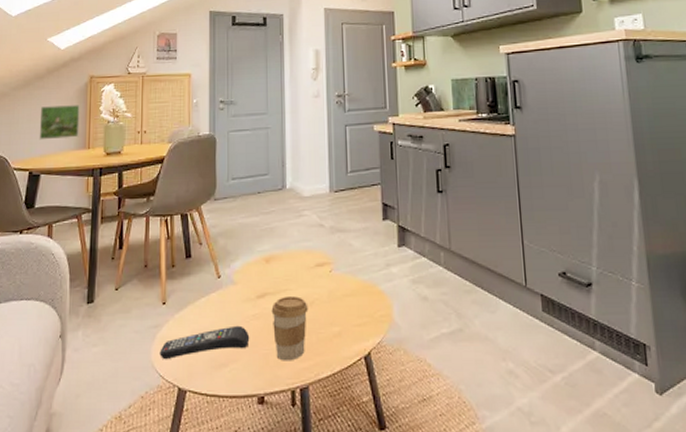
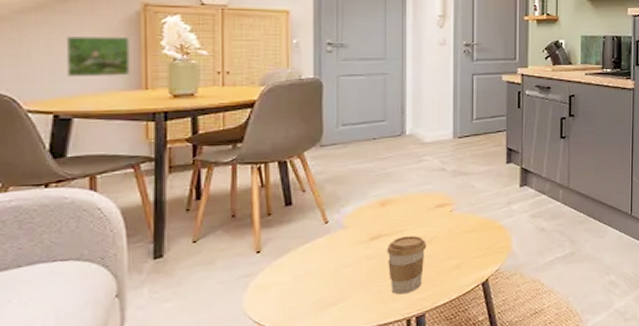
remote control: present [160,325,250,359] -> none [254,266,362,306]

